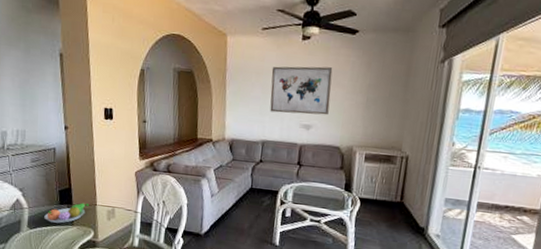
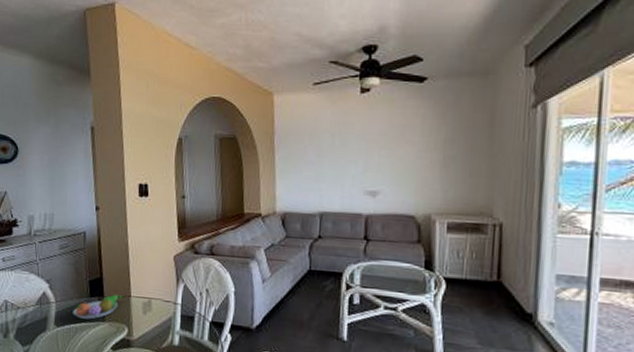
wall art: present [270,66,333,116] -> none [326,122,400,179]

